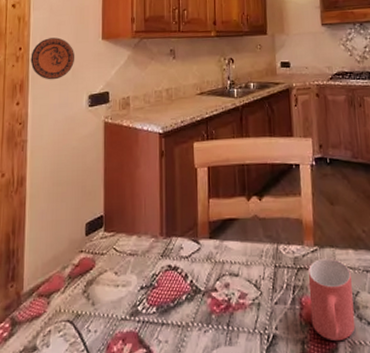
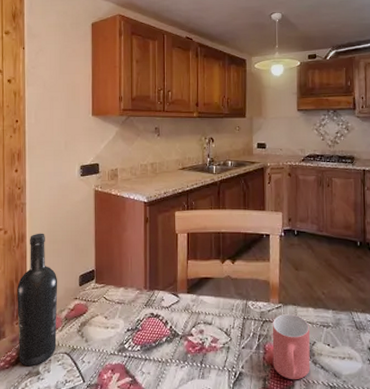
wine bottle: none [12,174,61,341] -> present [17,233,58,367]
decorative plate: present [30,37,75,80] -> none [27,112,68,151]

